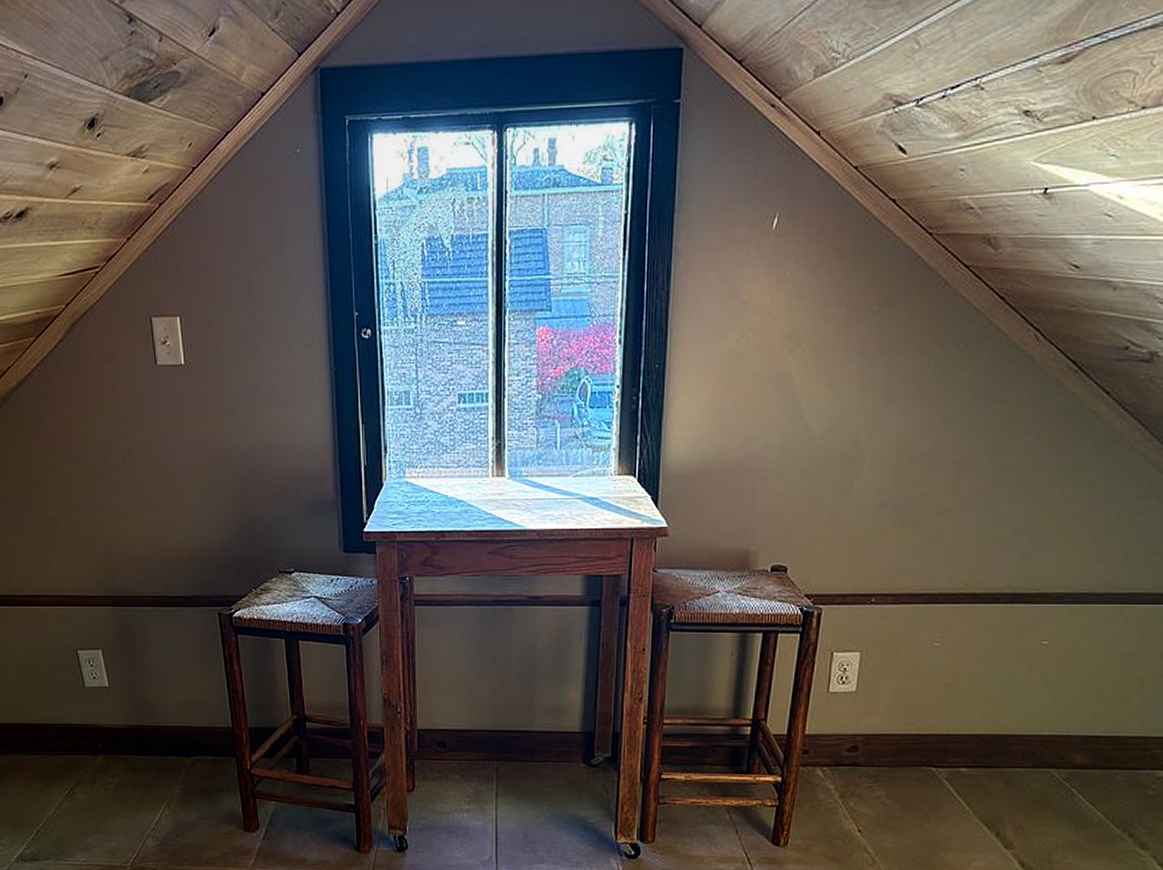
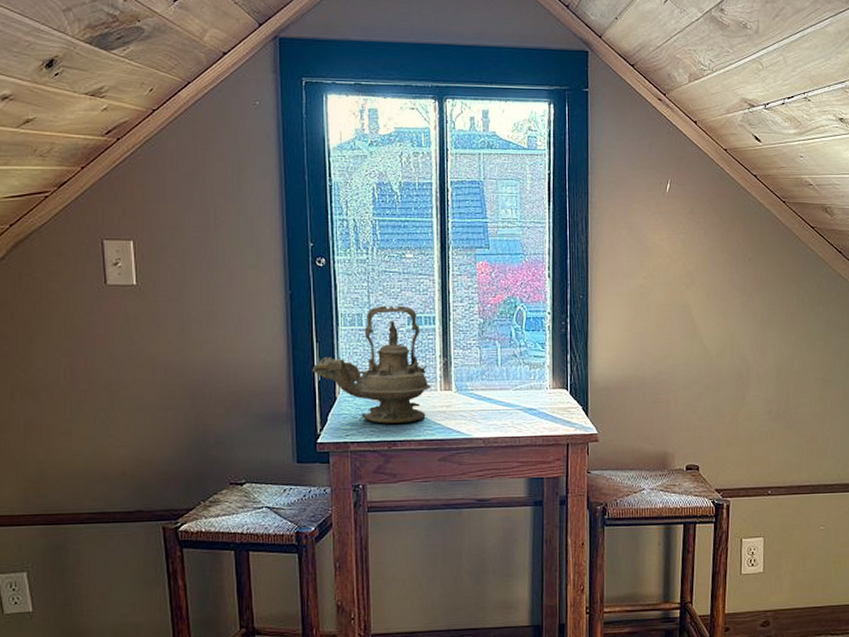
teapot: none [358,381,482,512] -> present [312,306,431,424]

